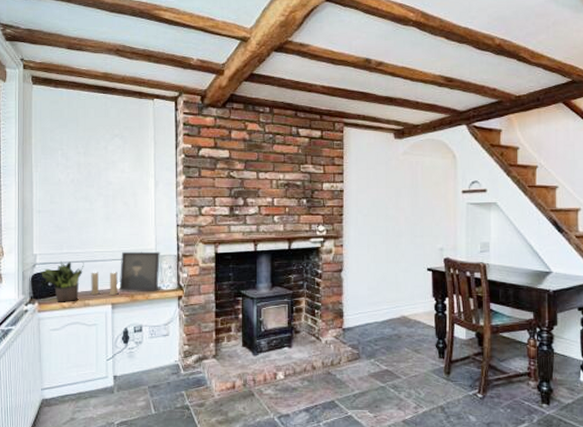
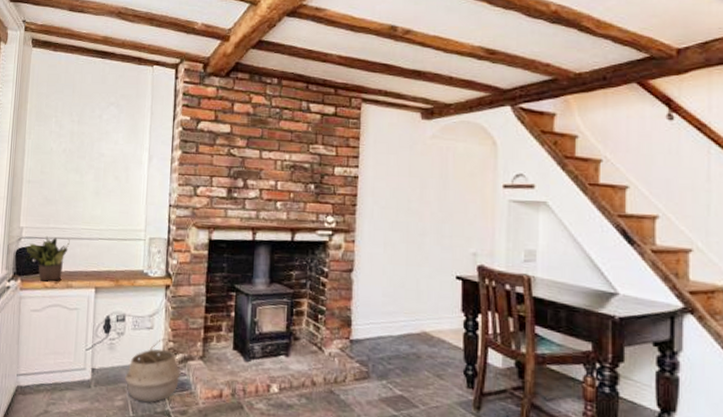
candle: present [90,268,119,296] -> none [73,247,104,279]
picture frame: present [119,251,160,291] -> none [104,230,150,278]
woven basket: none [146,343,197,399] -> present [125,338,181,402]

